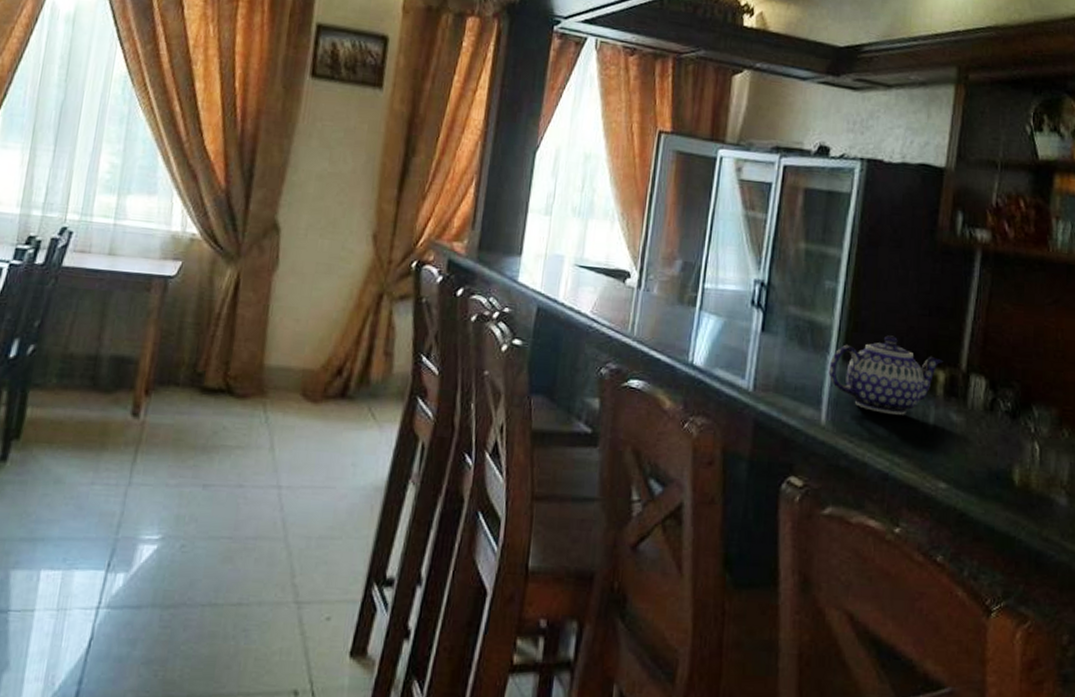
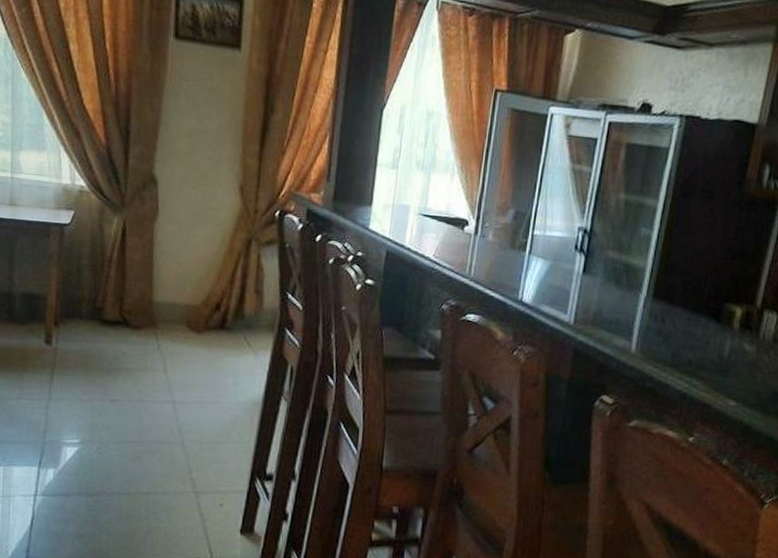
teapot: present [828,335,944,415] -> none [640,276,742,345]

